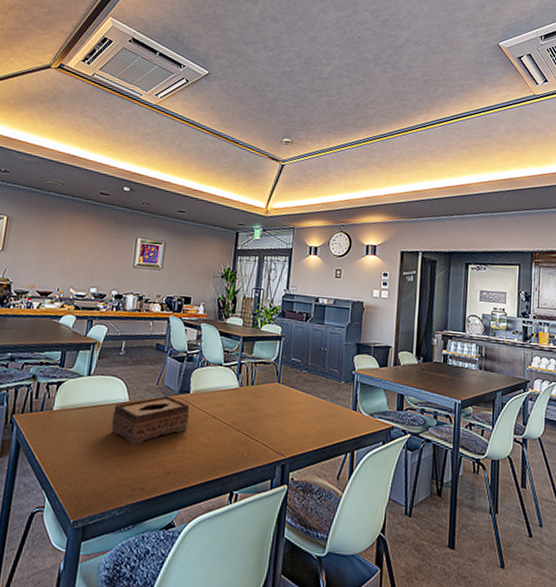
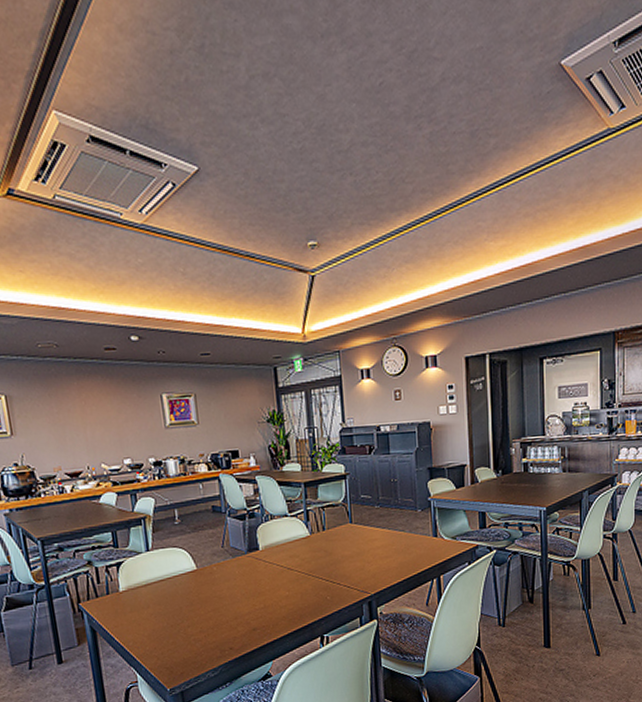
tissue box: present [111,396,190,445] -> none [182,557,264,610]

